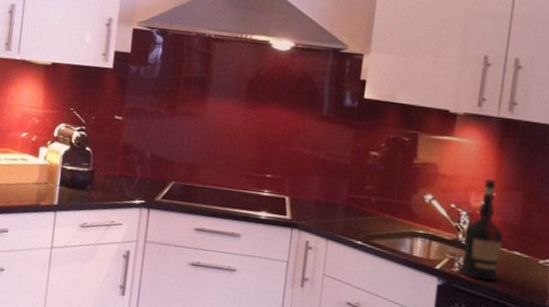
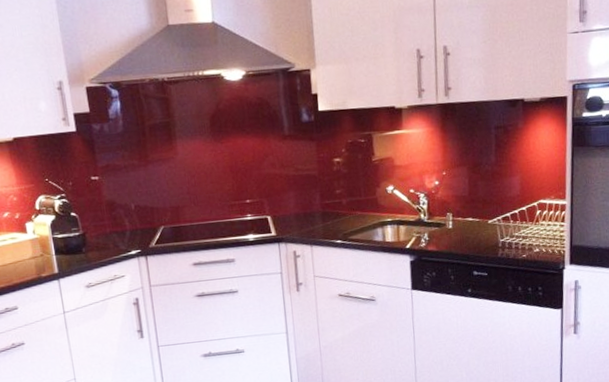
liquor: present [459,179,503,281] -> none [424,161,458,249]

